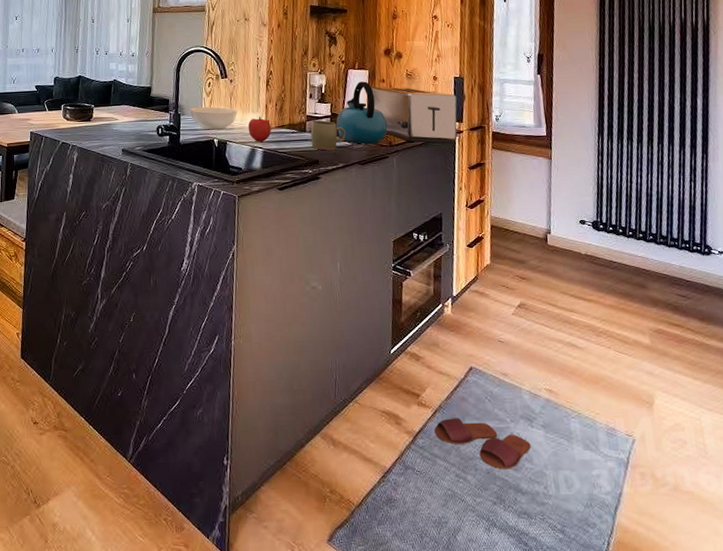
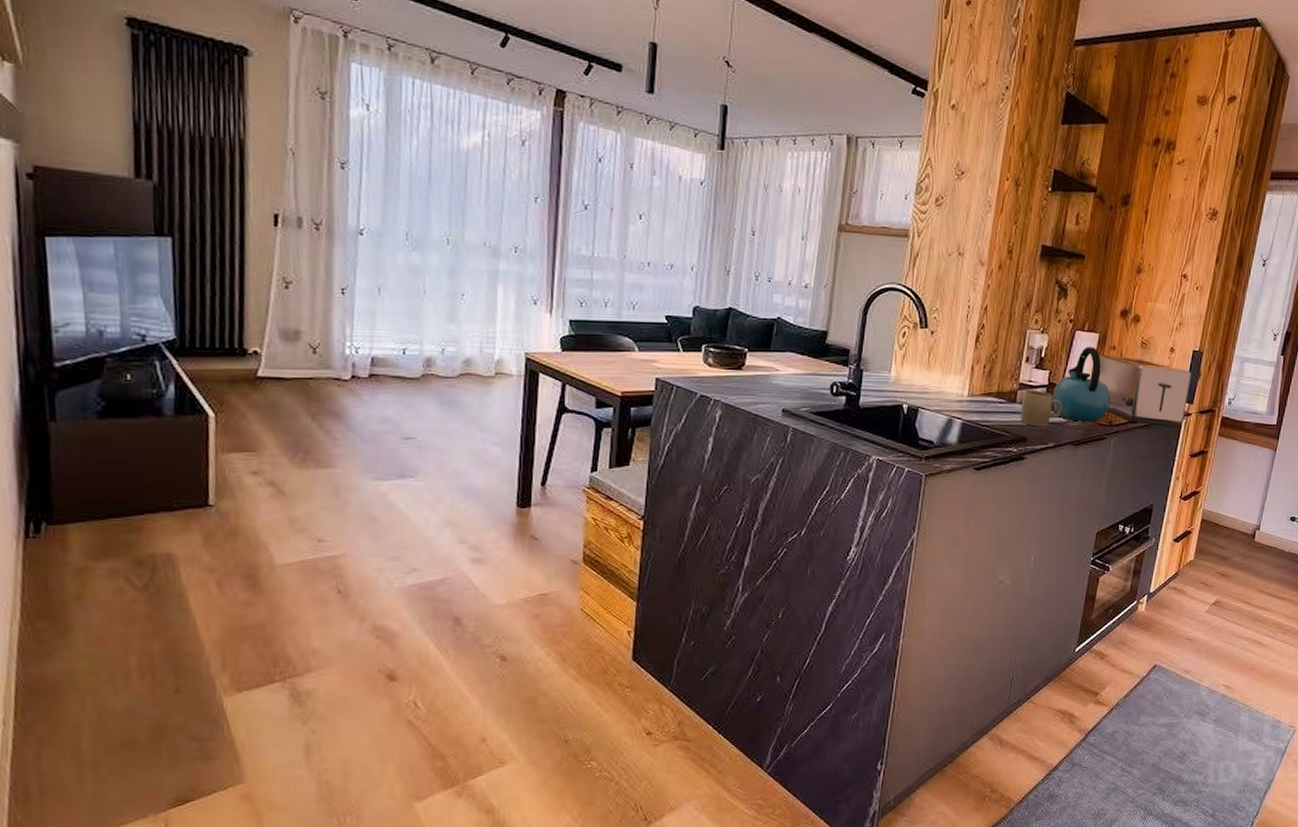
bowl: present [190,106,238,130] -> none [876,361,936,393]
fruit: present [248,116,271,143] -> none [946,380,975,412]
slippers: present [434,418,531,470] -> none [1108,715,1199,763]

